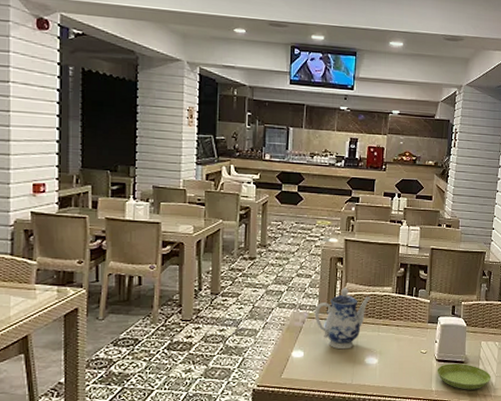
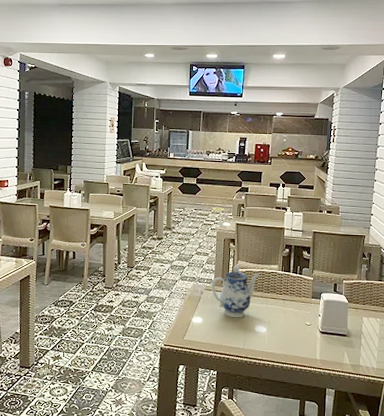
saucer: present [437,363,492,390] -> none [321,336,374,361]

